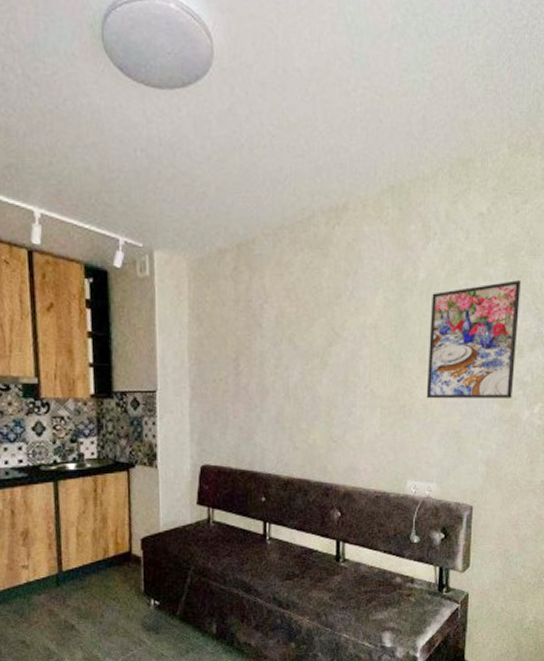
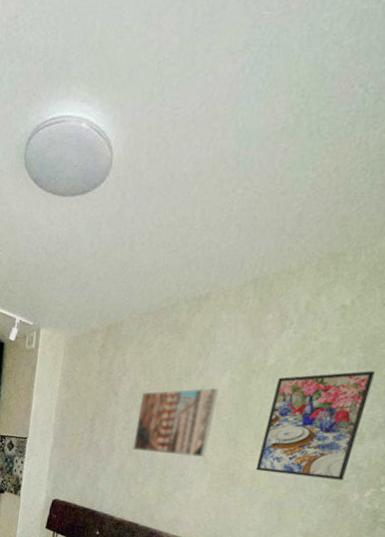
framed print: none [289,309,375,392] -> present [132,387,220,457]

